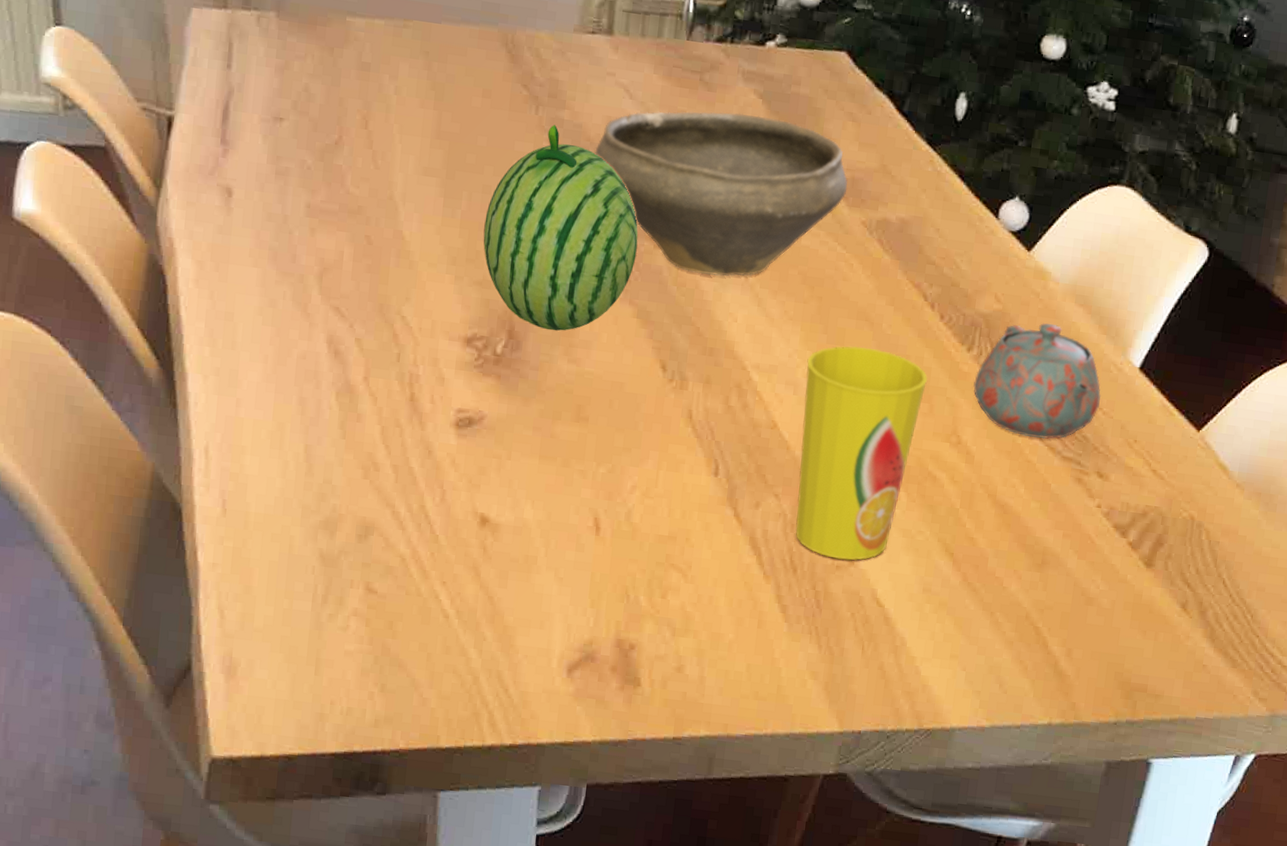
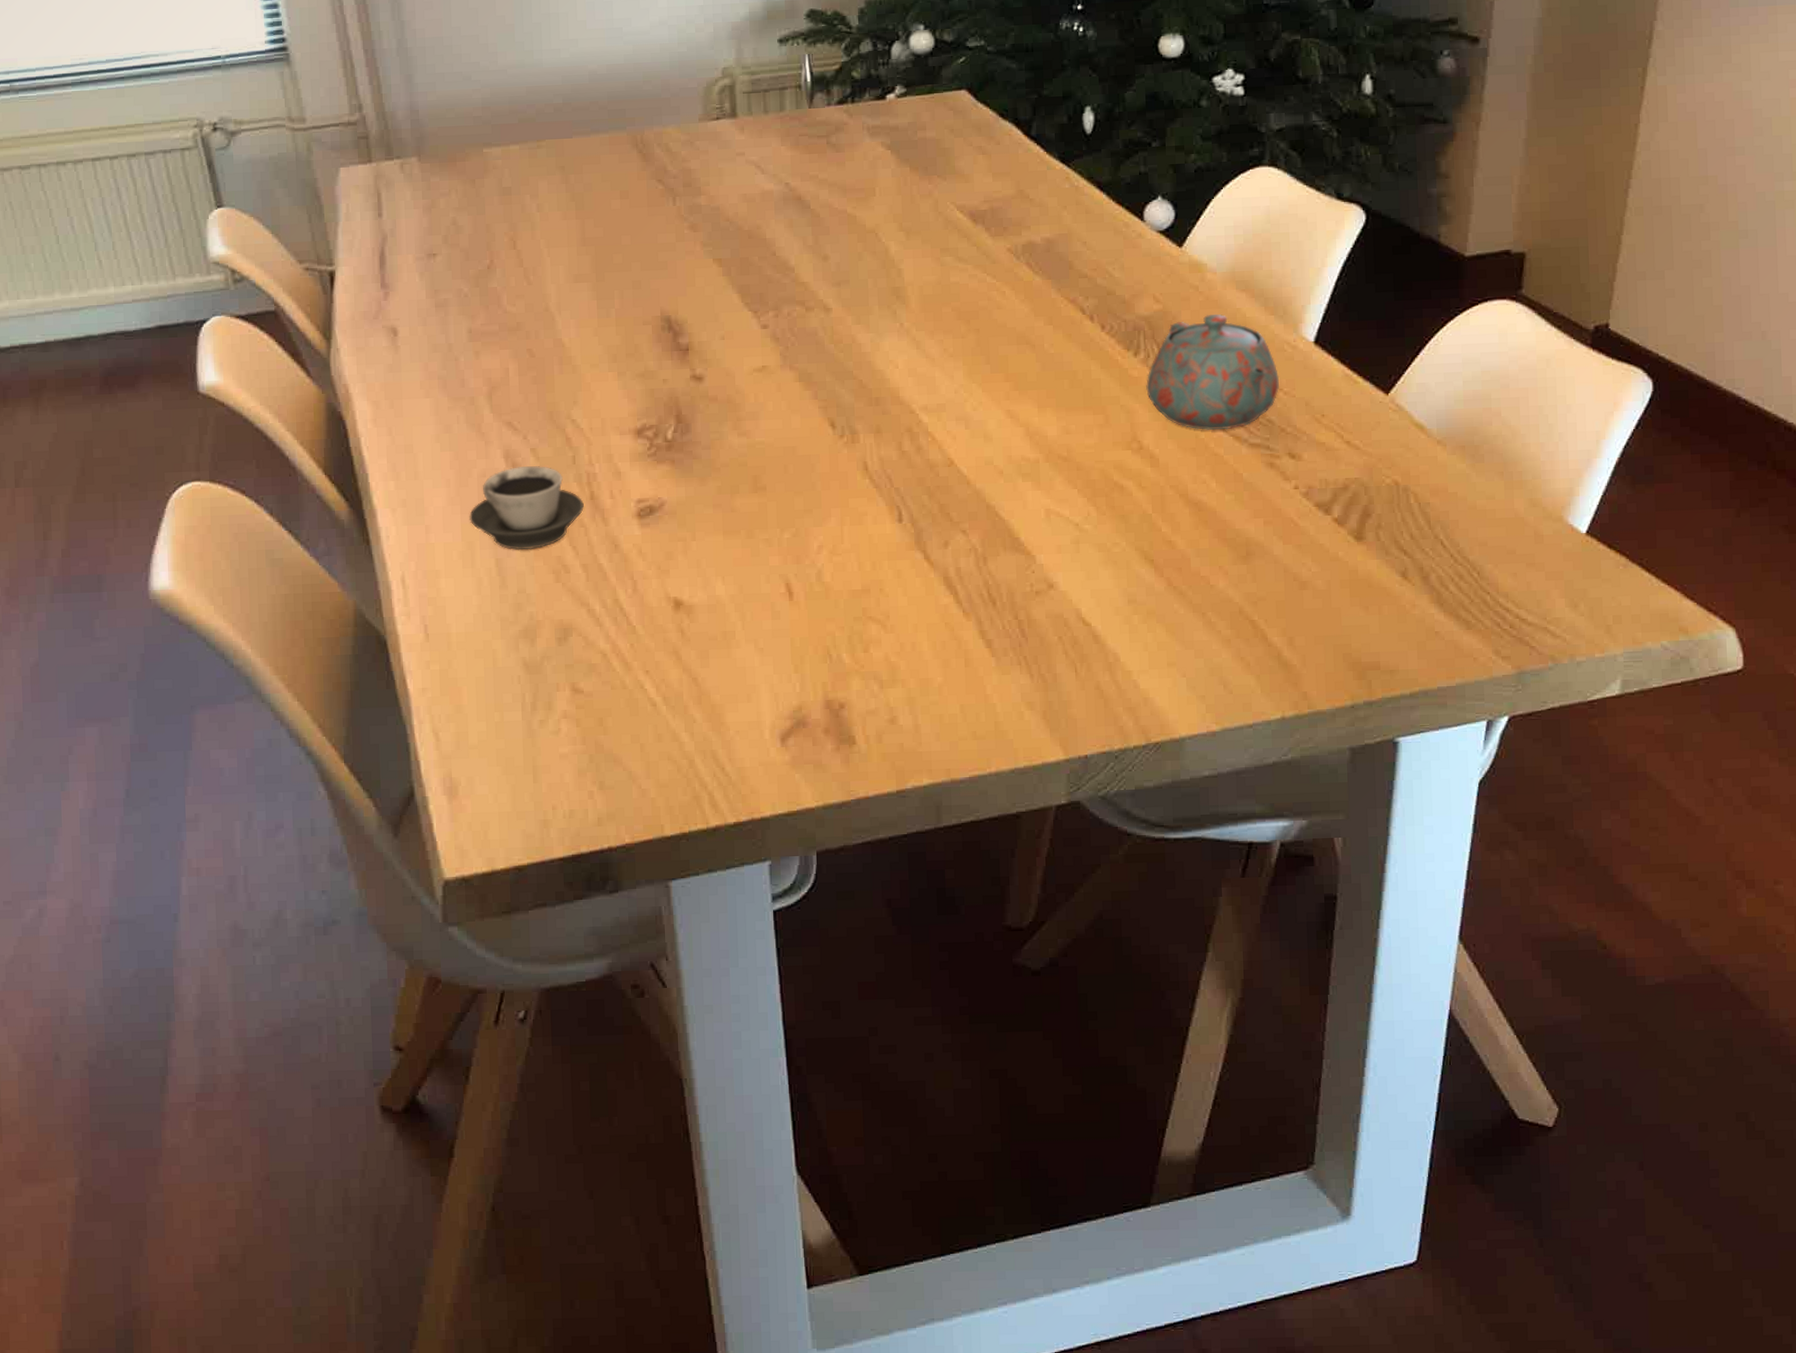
cup: none [283,354,403,442] -> present [469,466,584,551]
fruit: present [483,125,638,331] -> none [639,212,790,408]
bowl: present [595,111,848,277] -> none [735,166,988,328]
cup: present [795,345,927,561] -> none [974,369,1098,585]

